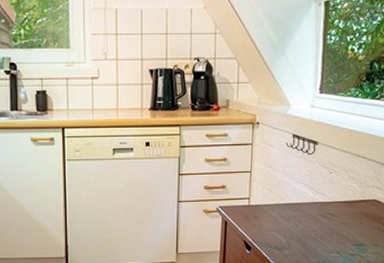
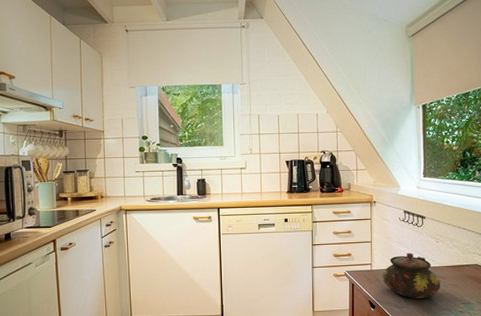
teapot: none [261,185,330,239] -> present [382,253,440,299]

